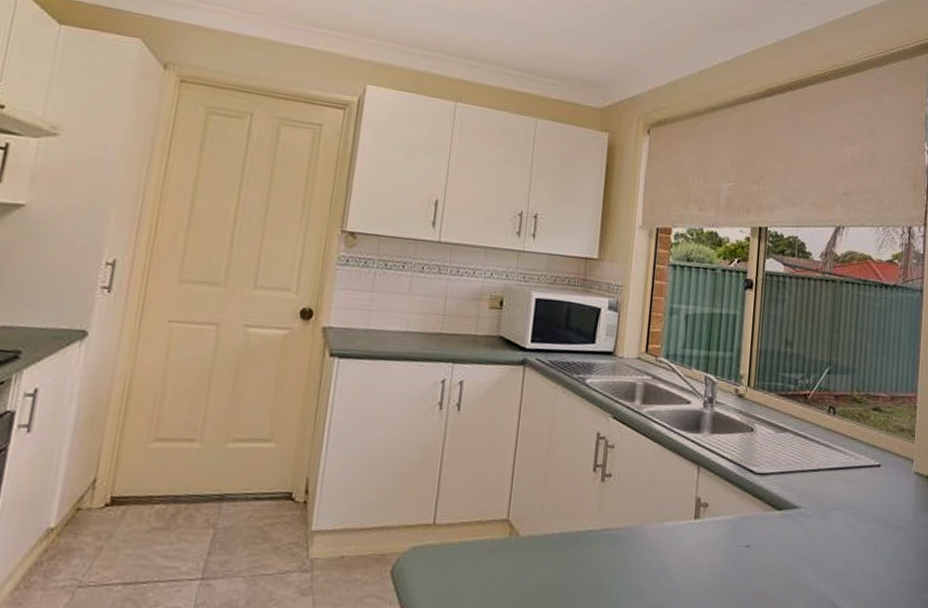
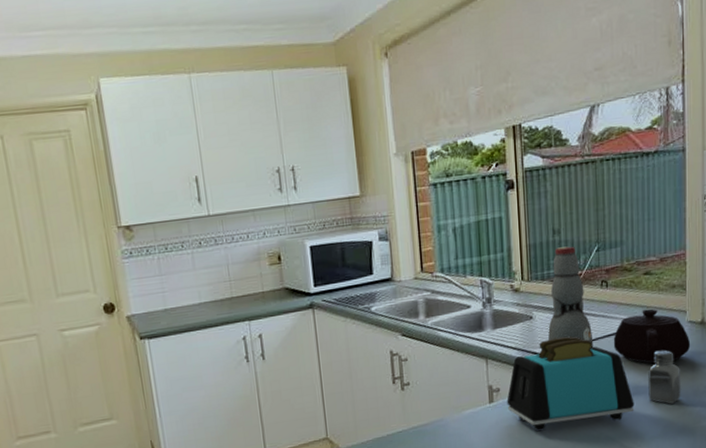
toaster: none [713,458,851,572] -> present [507,336,634,432]
bottle: none [767,360,815,479] -> present [548,246,594,348]
teapot: none [835,448,916,515] -> present [613,308,691,364]
saltshaker: none [867,498,903,565] -> present [648,350,681,404]

